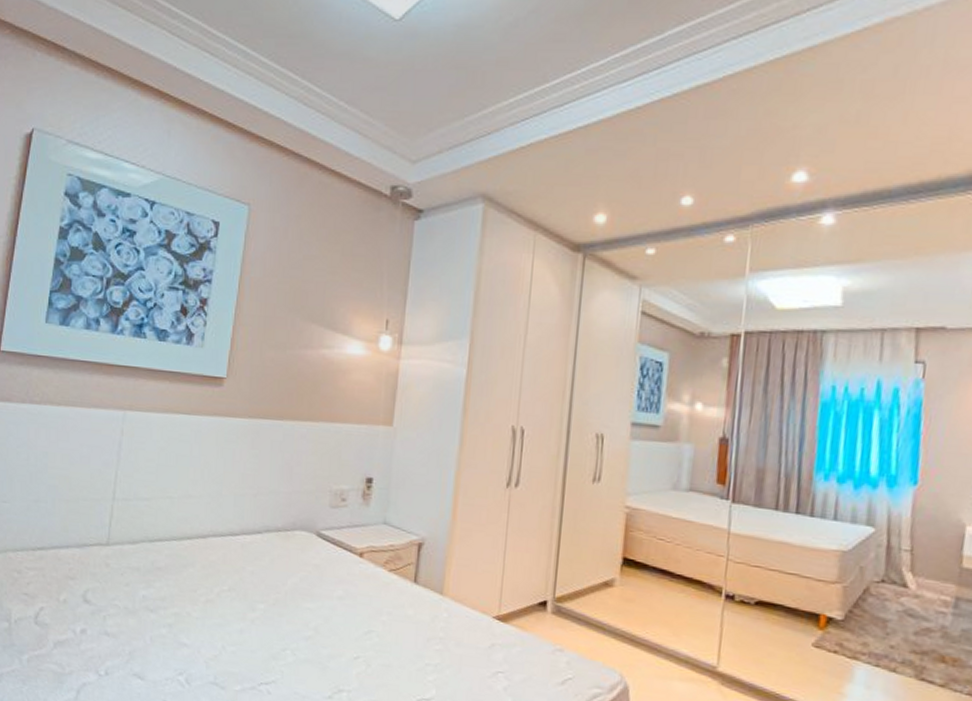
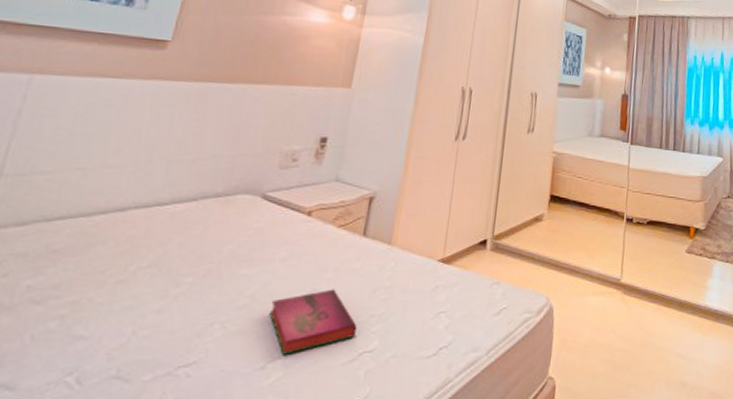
hardback book: none [332,632,414,689] -> present [270,289,357,355]

